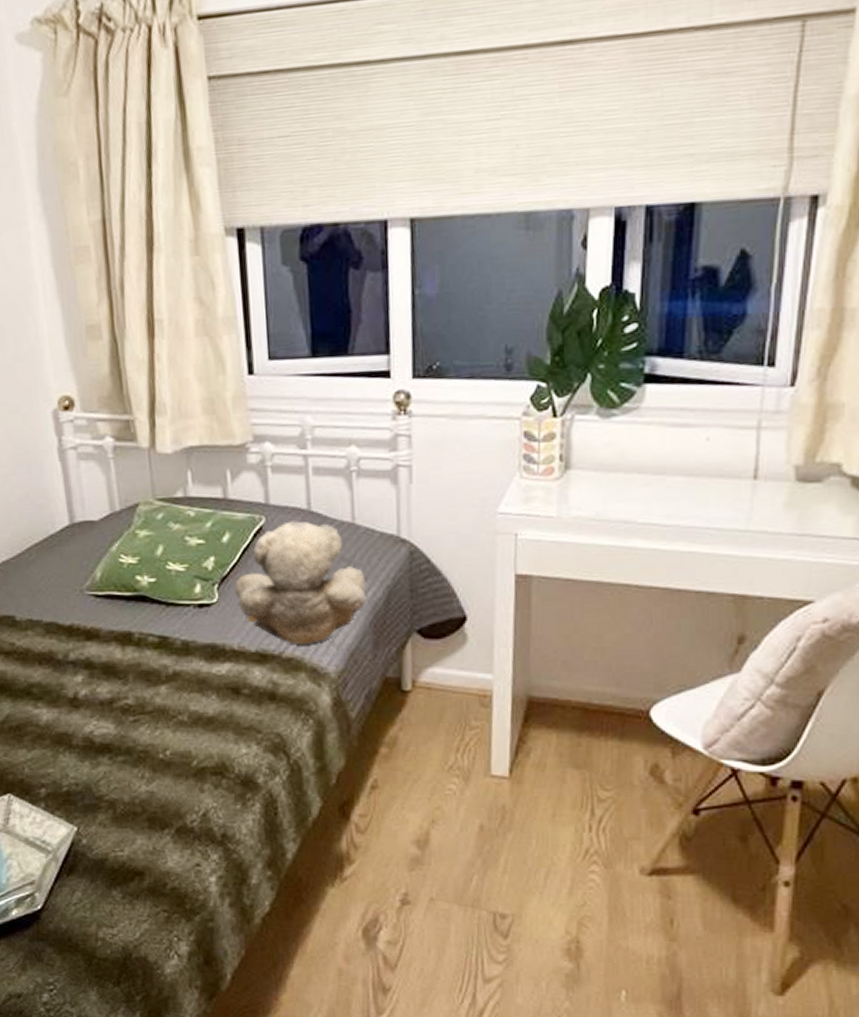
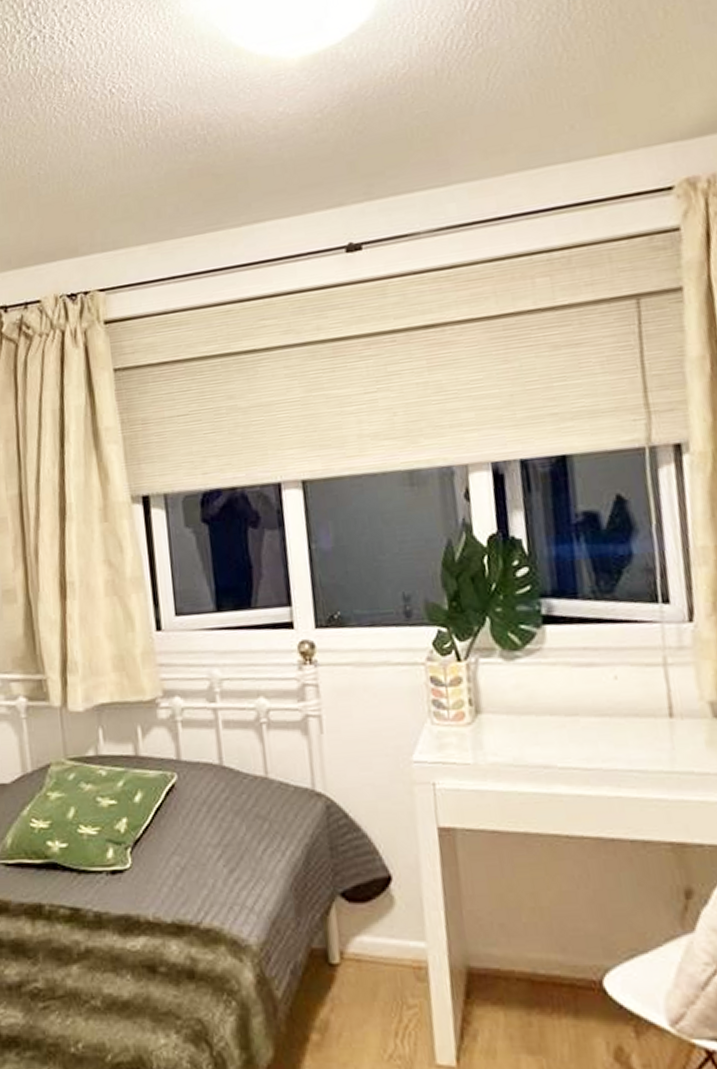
teddy bear: present [235,521,367,645] -> none [148,777,286,914]

